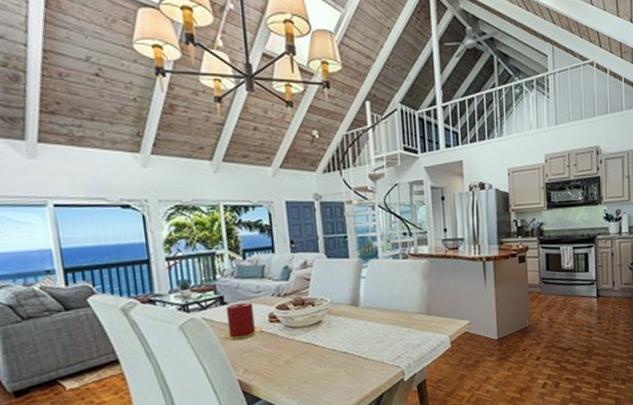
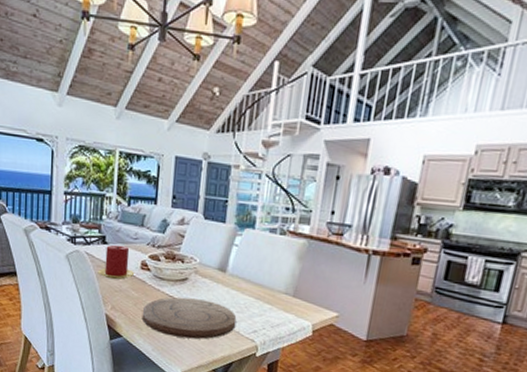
cutting board: none [279,337,379,385] -> present [142,297,237,339]

